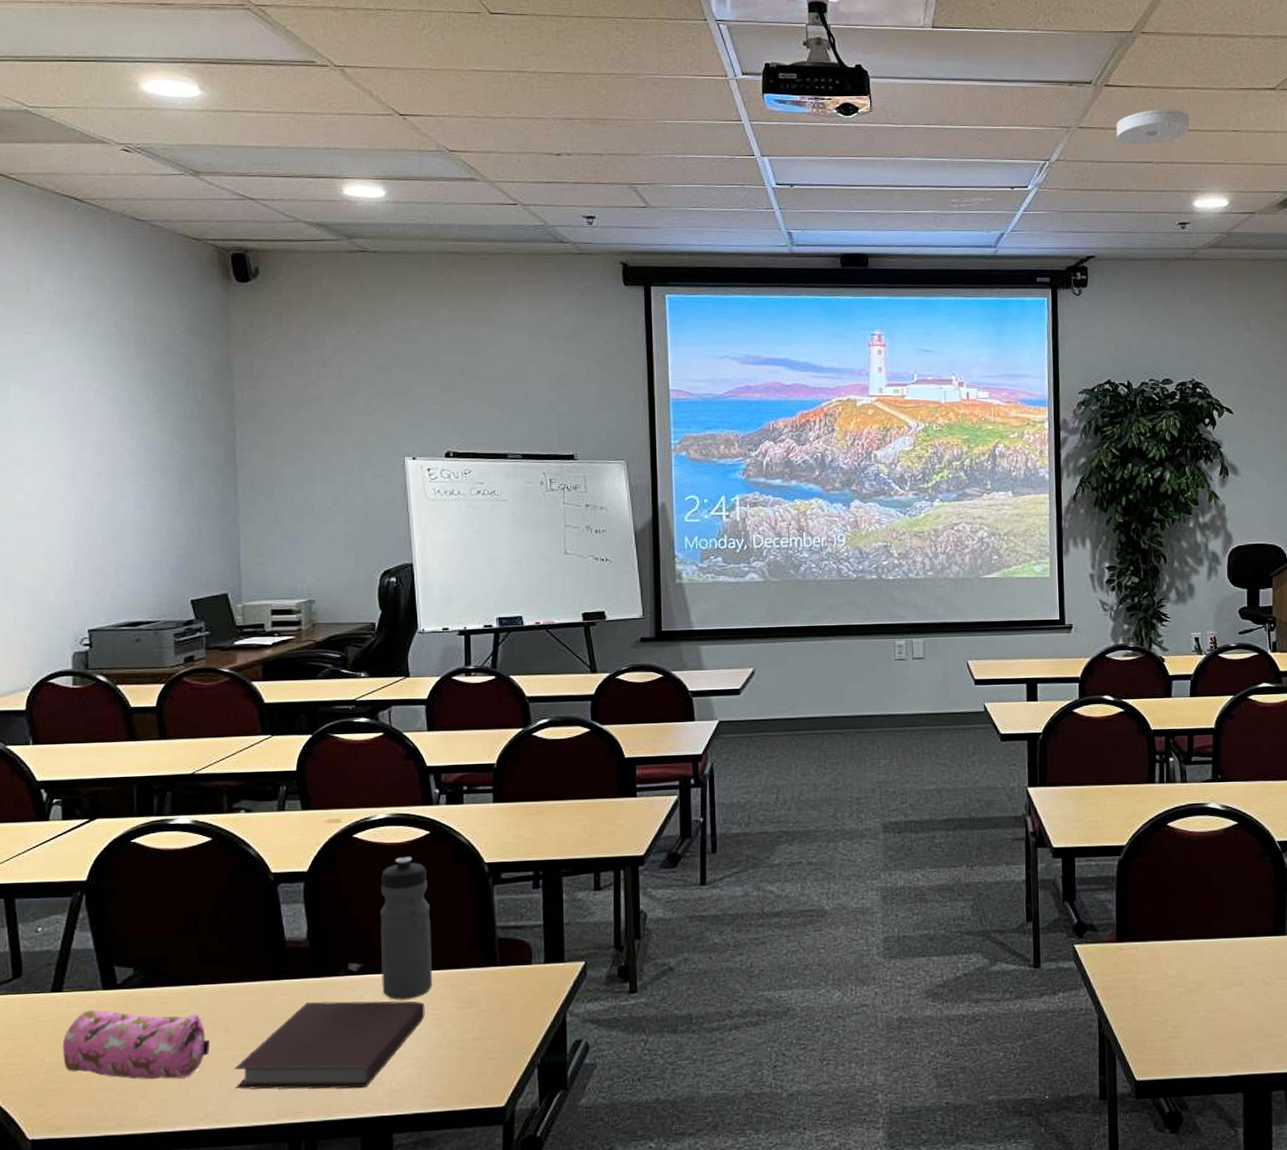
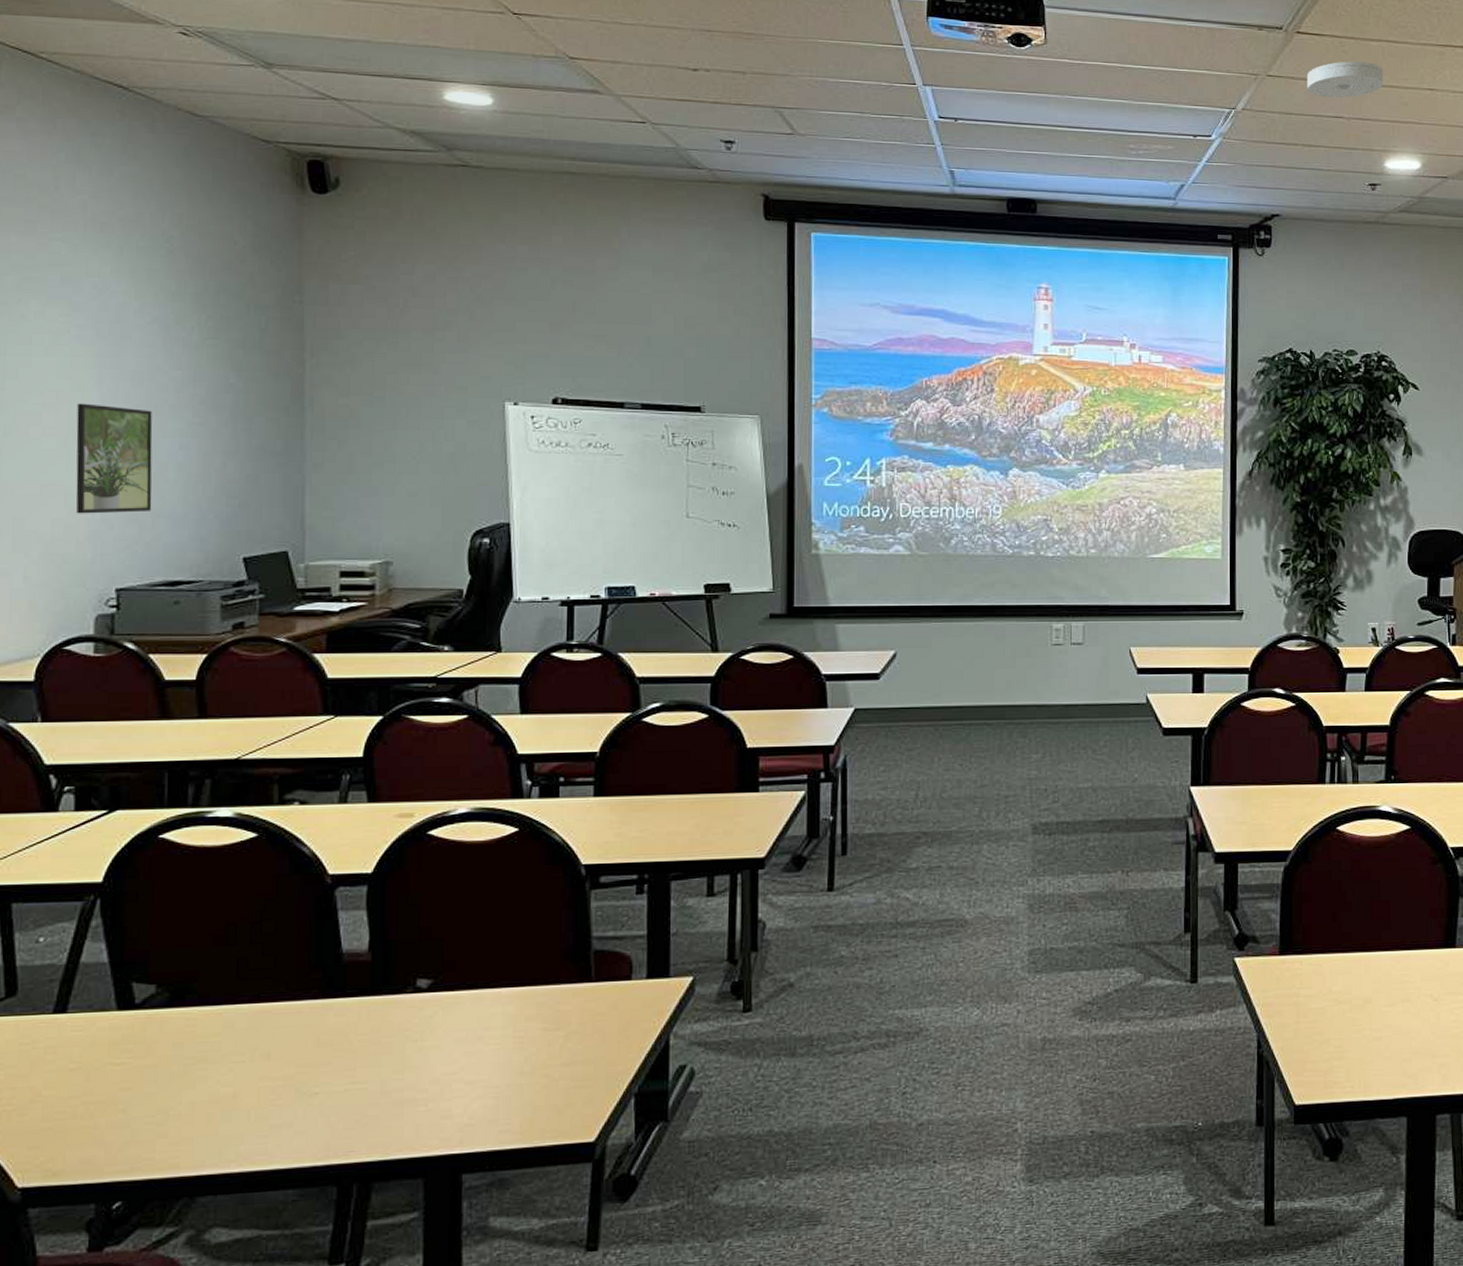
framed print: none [51,472,115,567] -> present [75,403,153,514]
pencil case: present [62,1010,211,1080] -> none [64,1034,247,1116]
notebook: present [234,1001,425,1090] -> none [274,1022,506,1126]
water bottle: present [380,857,432,1000] -> none [455,857,517,1021]

